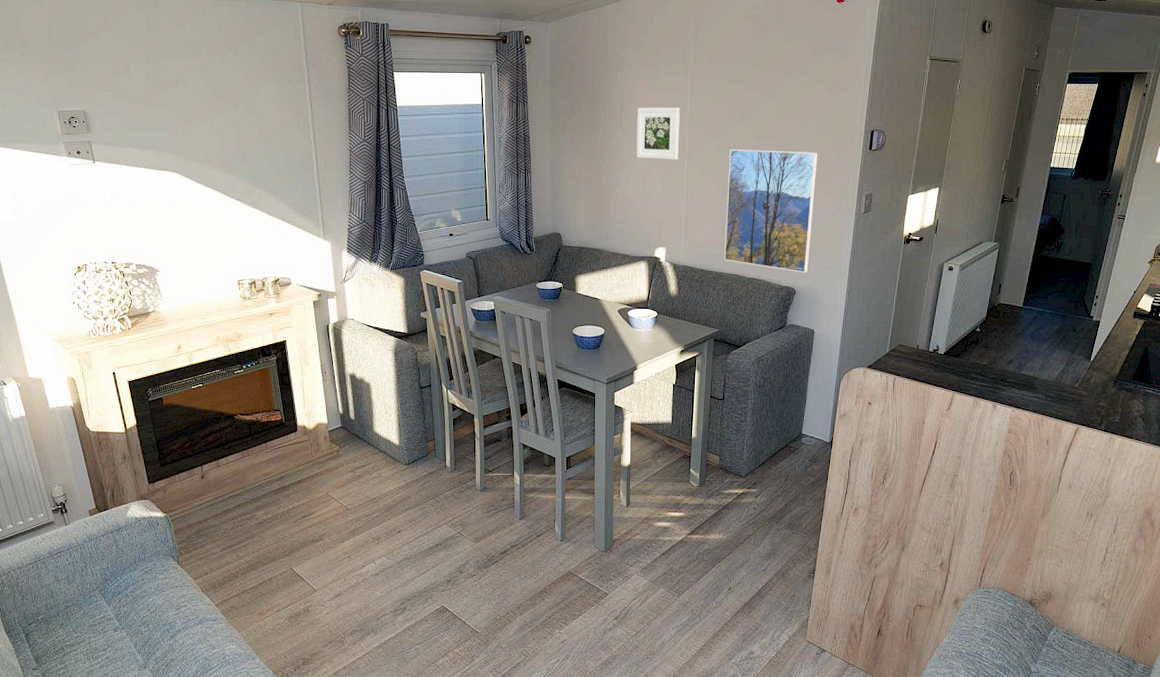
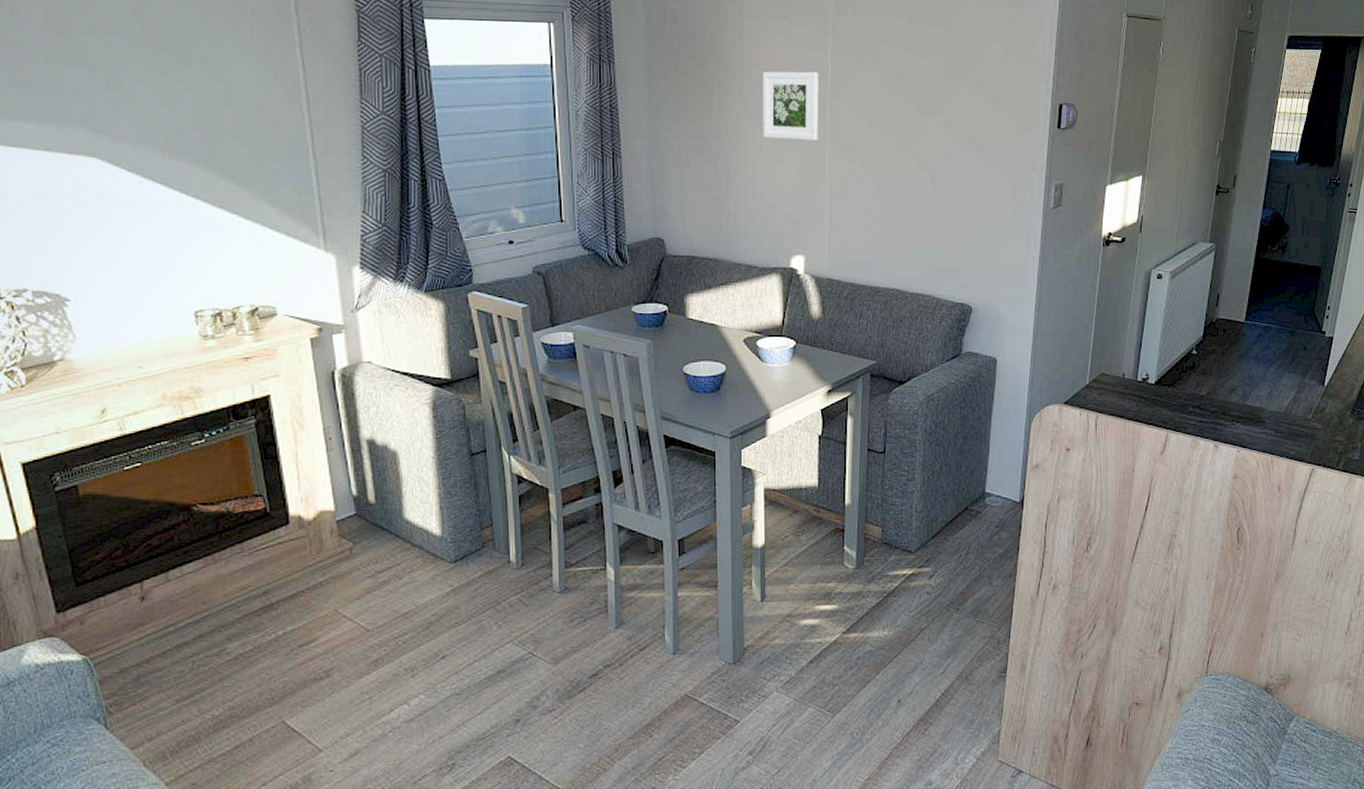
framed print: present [724,149,818,273] -> none [880,126,995,286]

